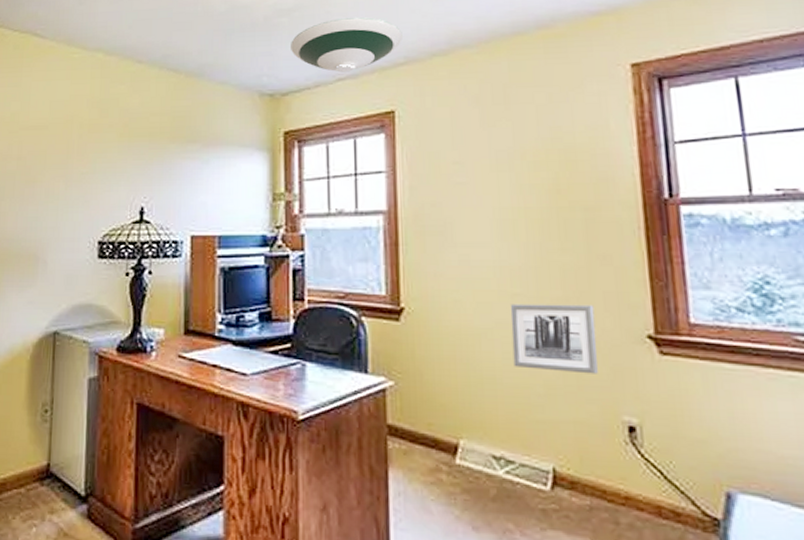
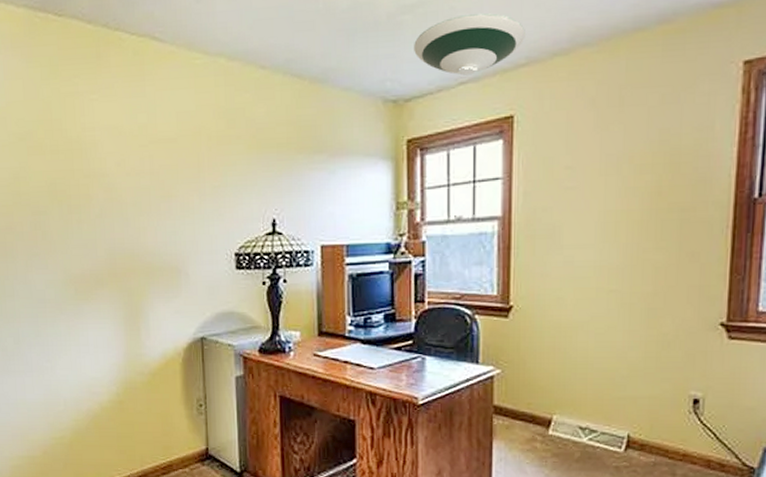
wall art: present [510,304,598,374] -> none [604,298,678,358]

